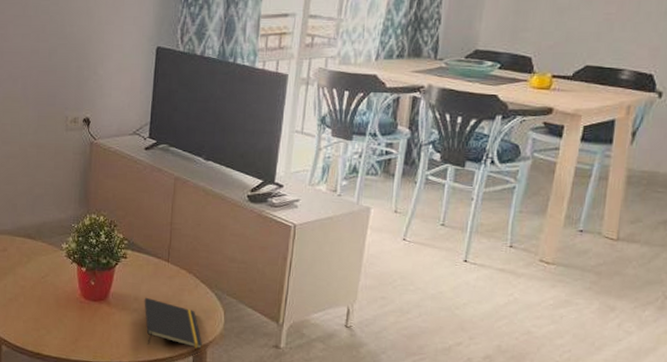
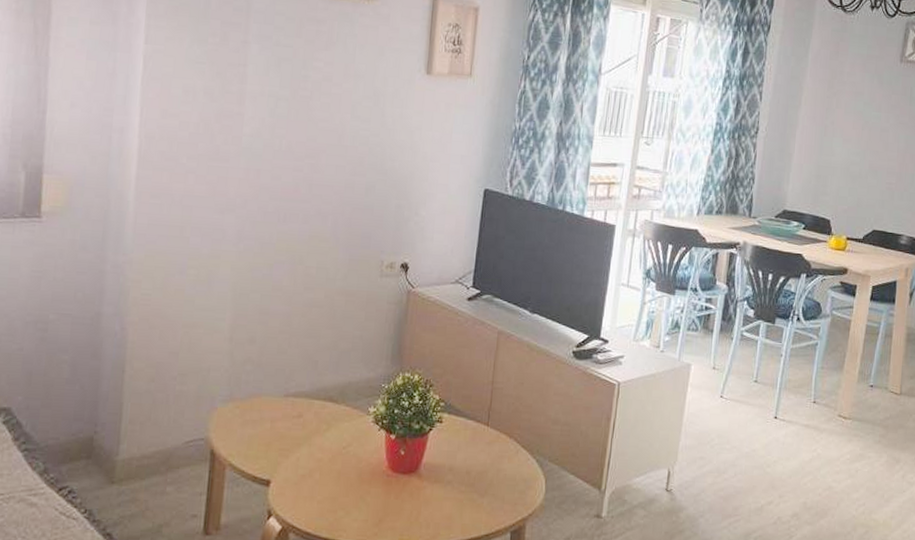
notepad: present [144,297,203,350] -> none [459,466,522,524]

